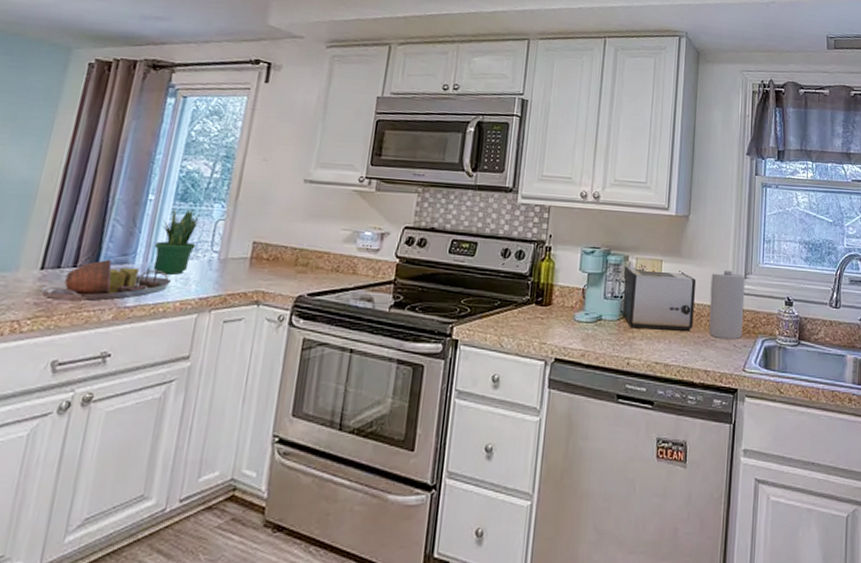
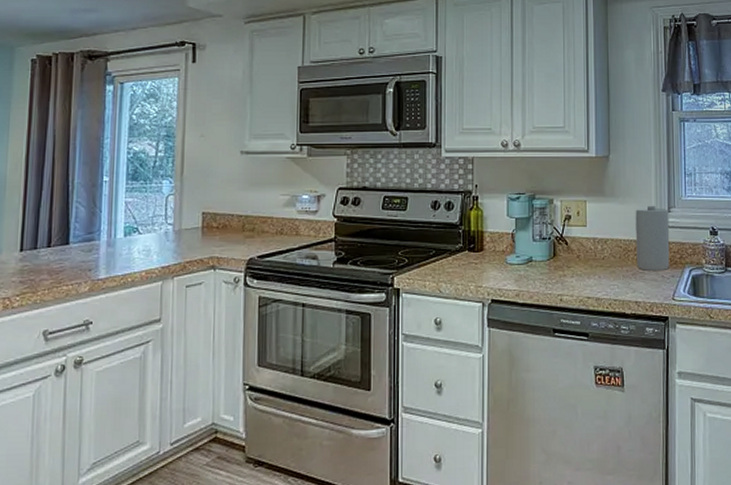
serving tray: present [40,260,171,301] -> none [23,238,134,277]
planter: present [152,208,200,275] -> none [115,187,152,248]
toaster: present [619,266,696,332] -> none [548,209,621,267]

